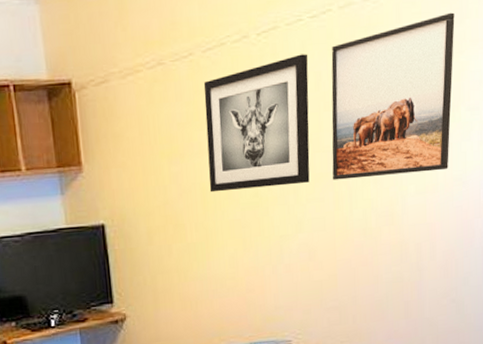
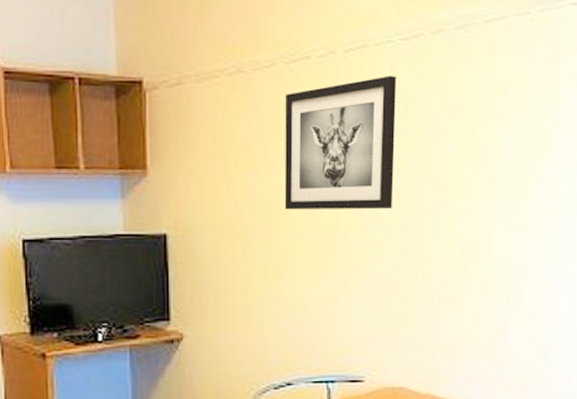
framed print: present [331,12,455,180] -> none [417,49,550,209]

